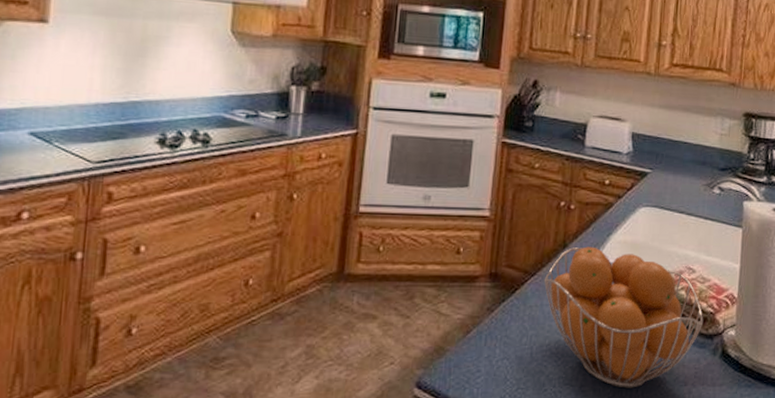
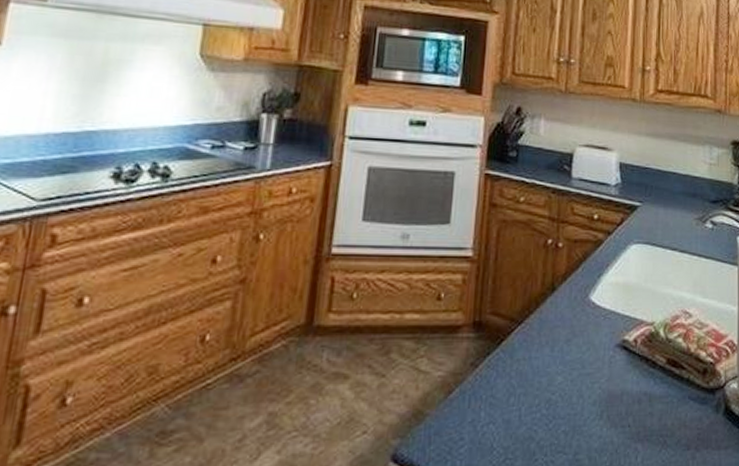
fruit basket: present [543,246,704,388] -> none [531,289,704,455]

